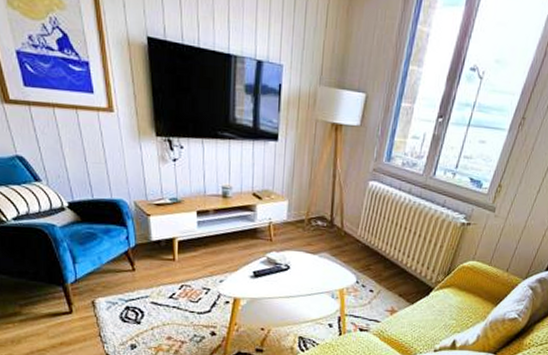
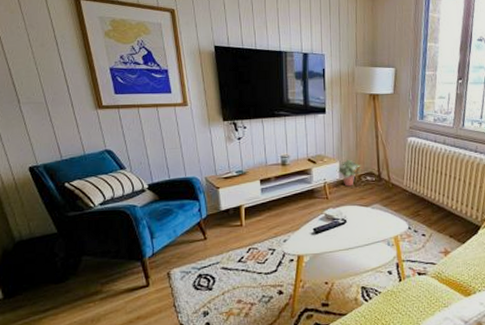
potted plant: none [284,198,313,230] -> present [336,159,361,187]

